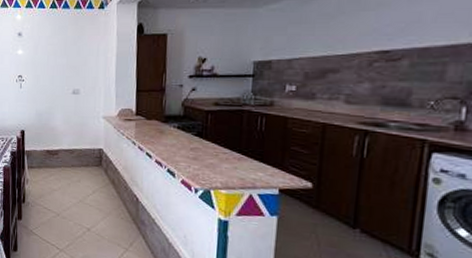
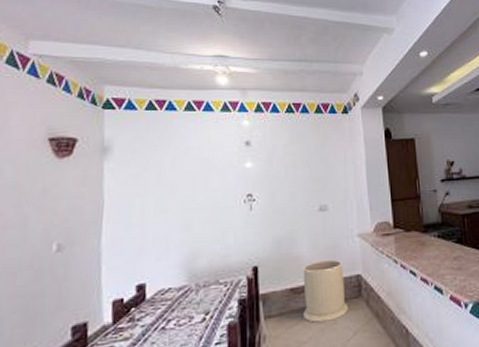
trash can: none [55,133,90,179] -> present [303,259,348,323]

